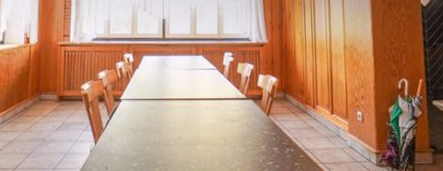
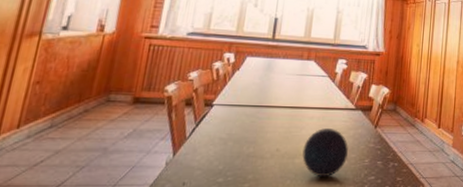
decorative orb: none [202,118,244,163] -> present [302,128,348,178]

